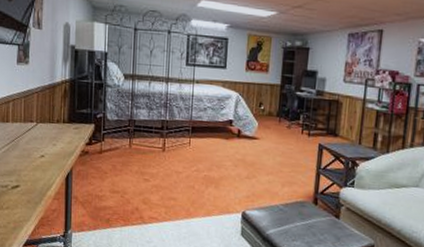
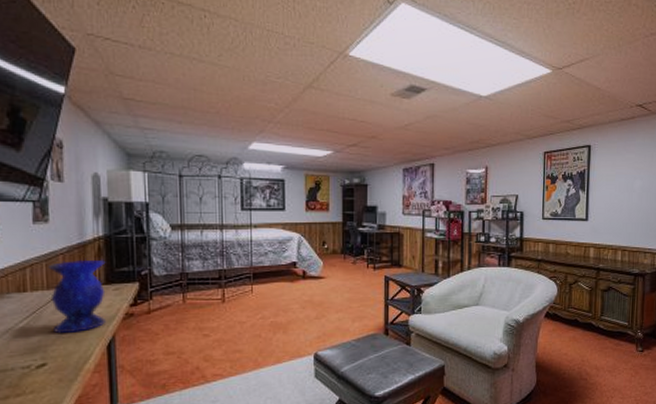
vase: none [25,98,70,163] -> present [47,259,107,334]

